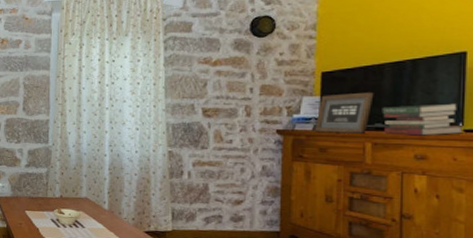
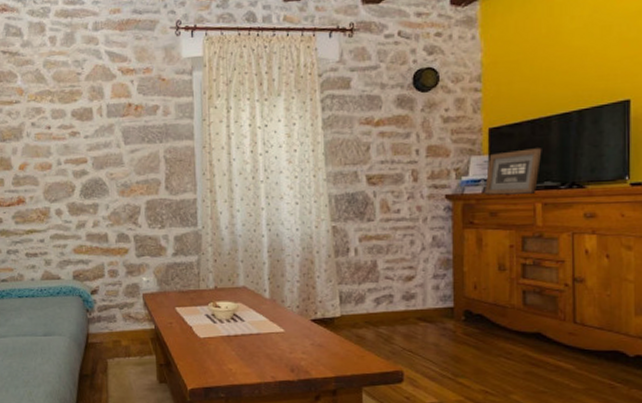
books: present [382,103,462,136] -> none [550,156,628,193]

